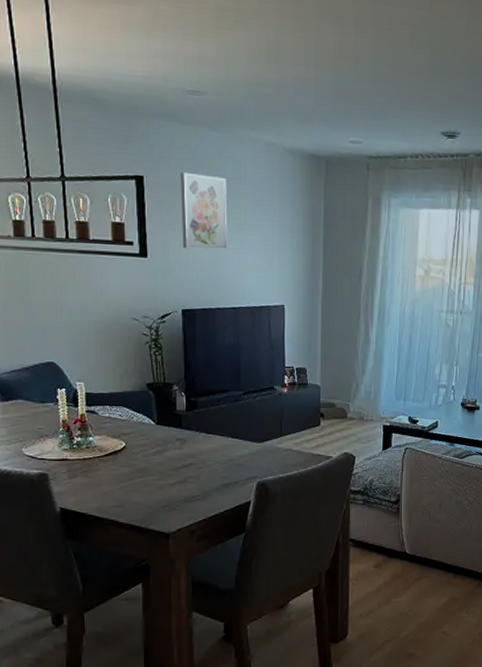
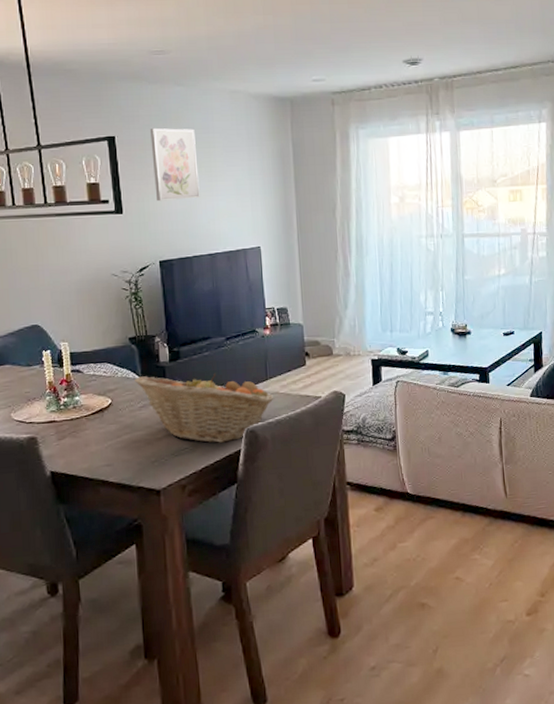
fruit basket: none [150,423,287,493] -> present [135,373,274,443]

